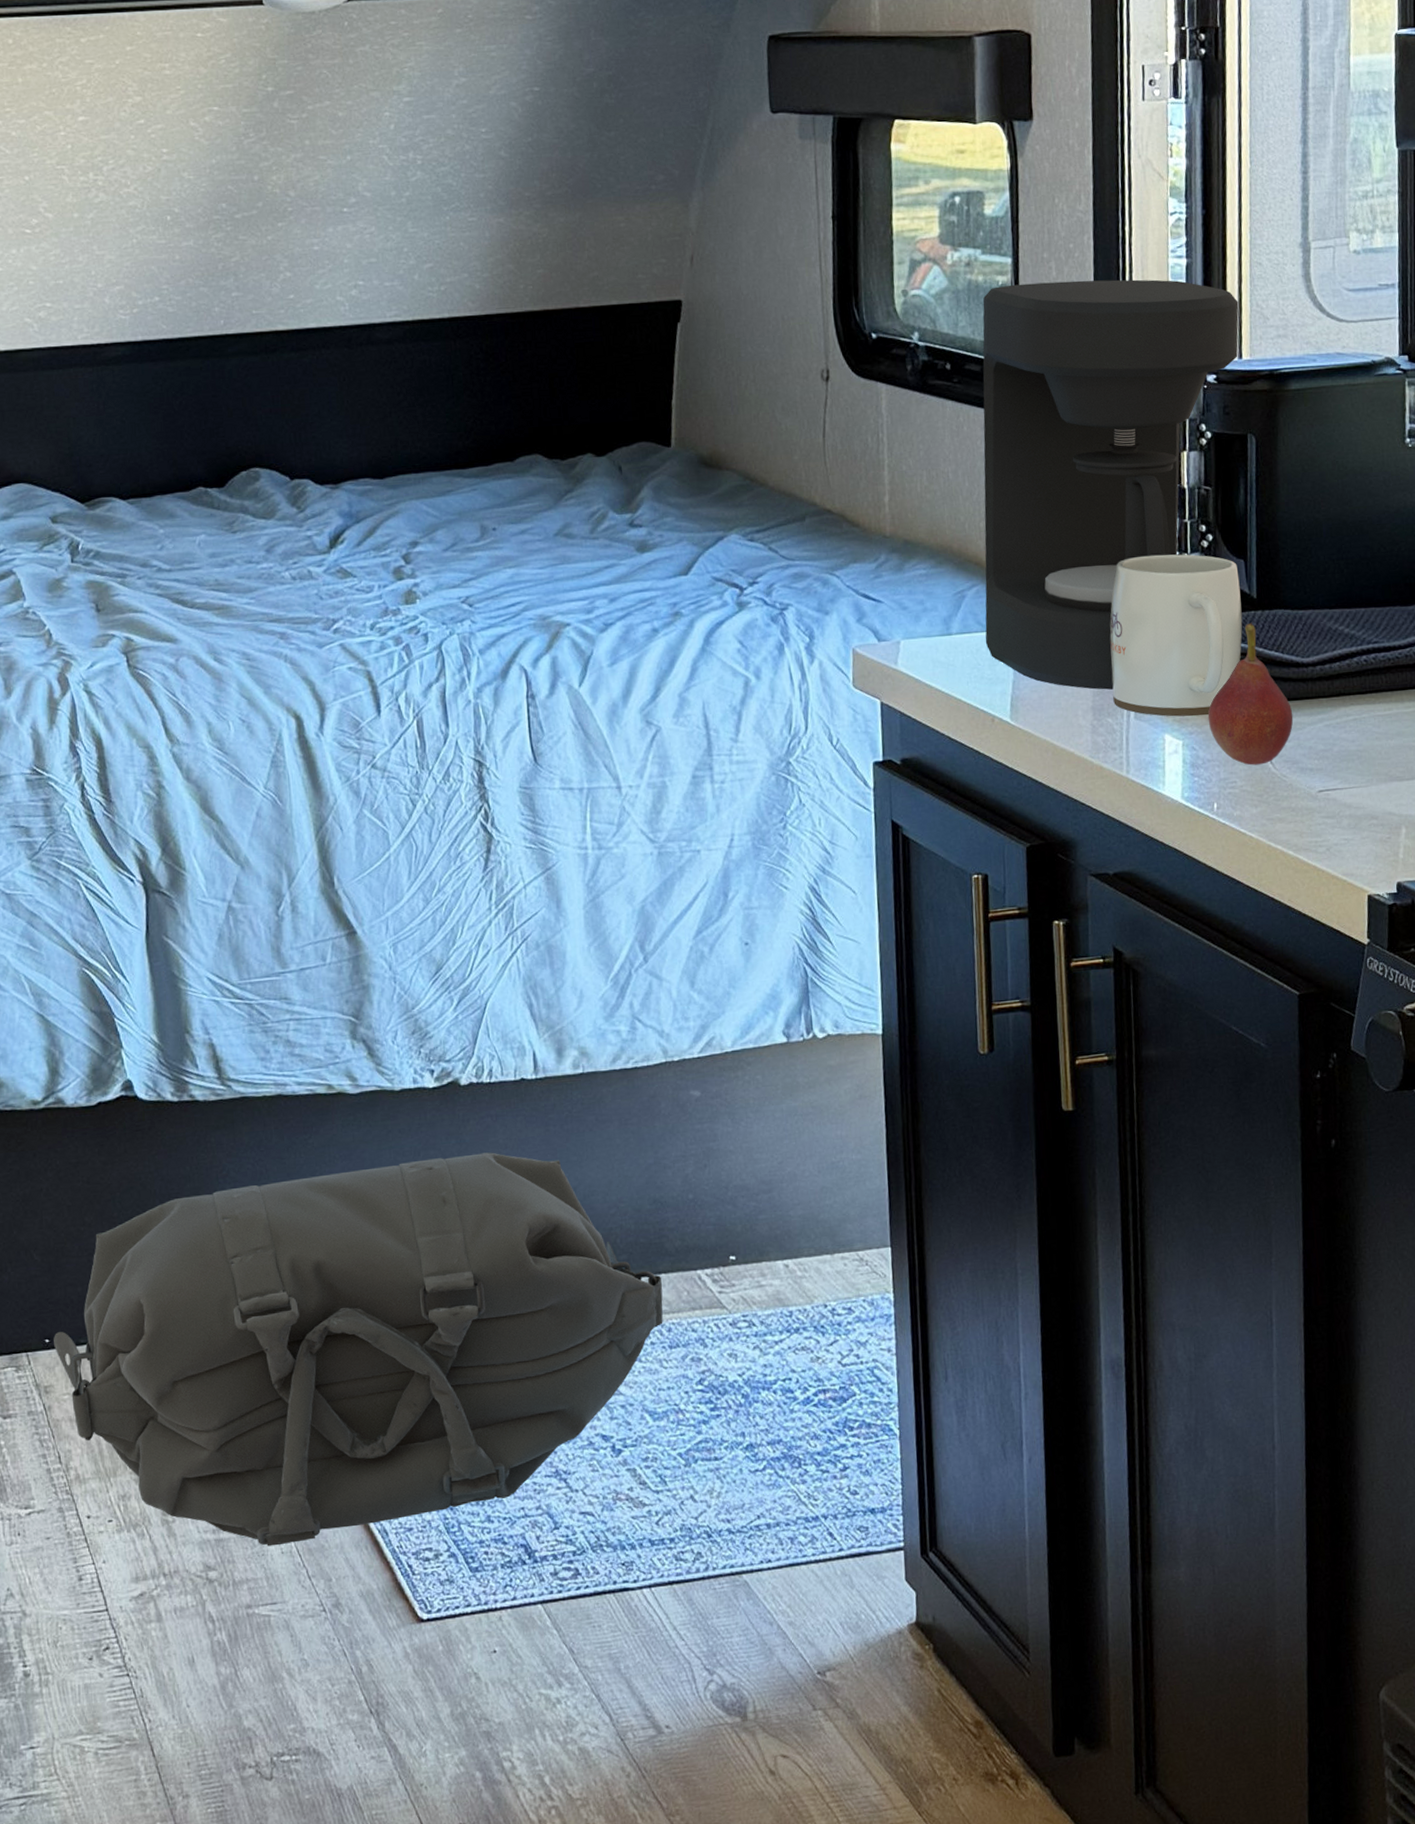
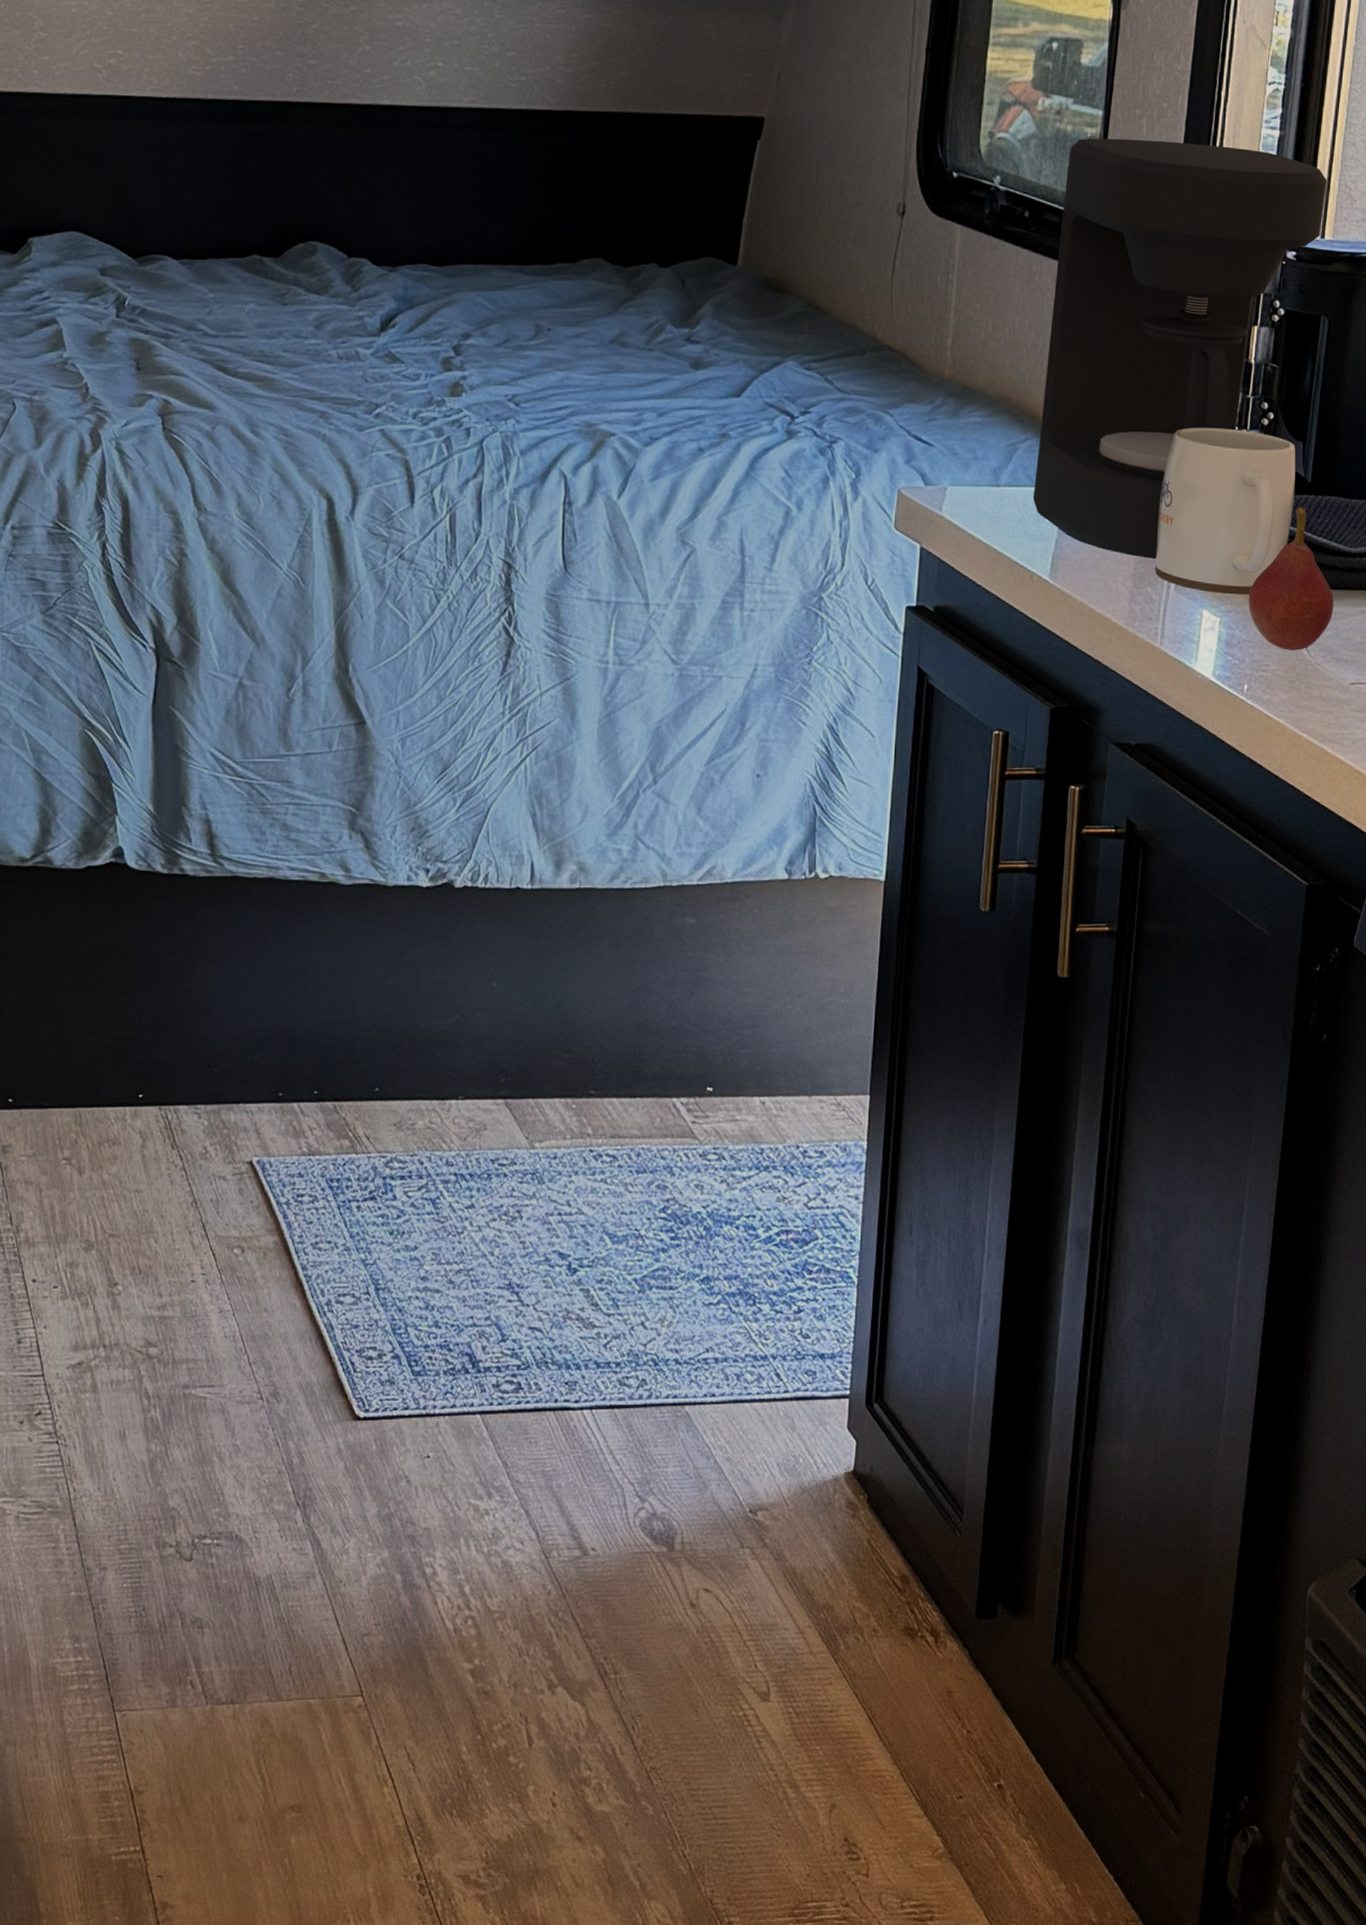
duffel bag: present [53,1152,663,1547] -> none [17,958,636,1329]

